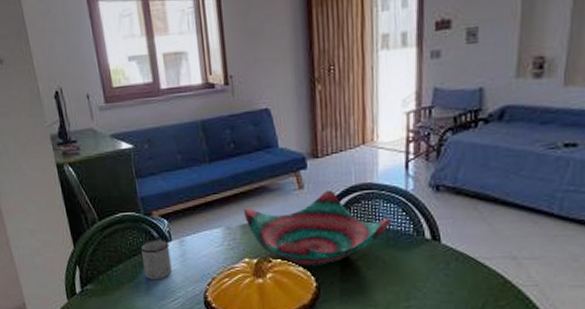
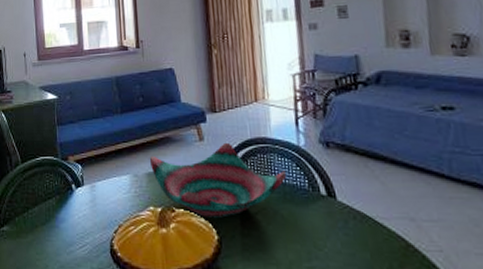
mug: present [140,239,172,280] -> none [55,183,82,225]

